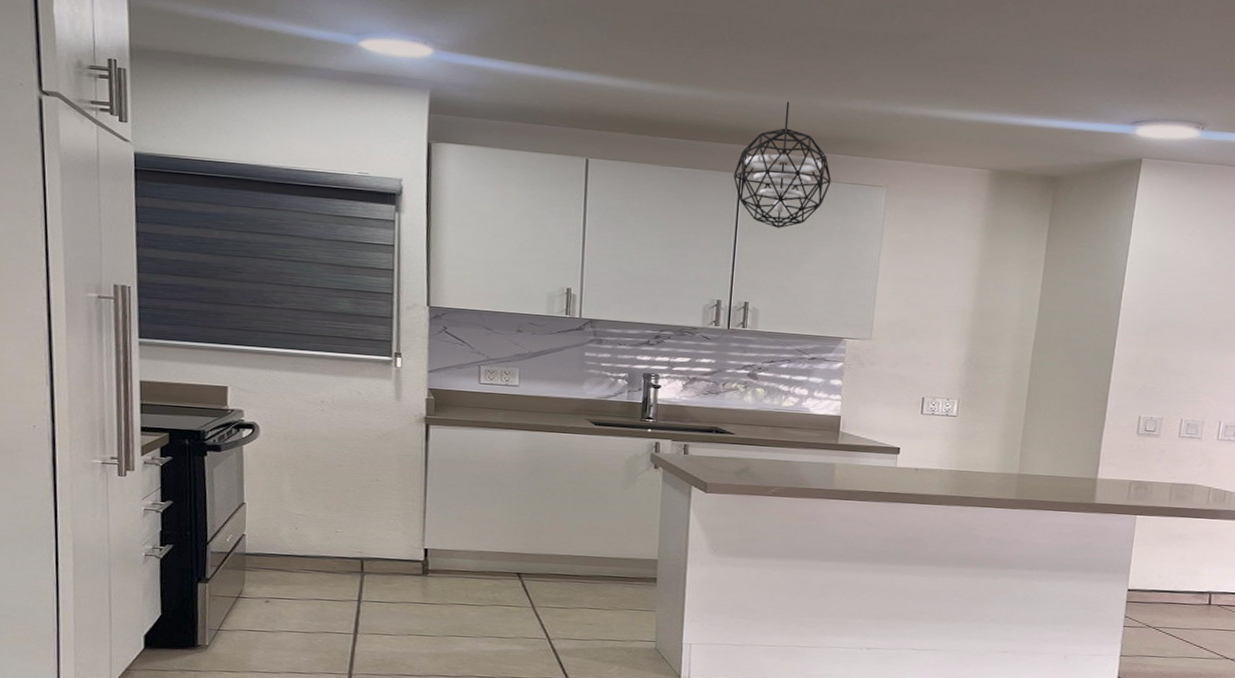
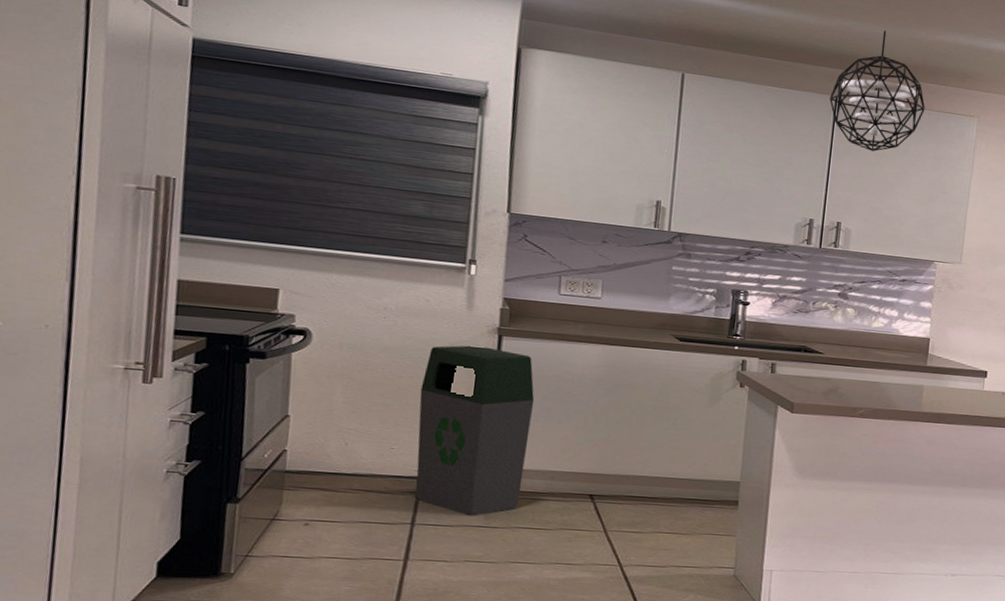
trash bin: none [358,434,462,594] -> present [415,345,535,516]

